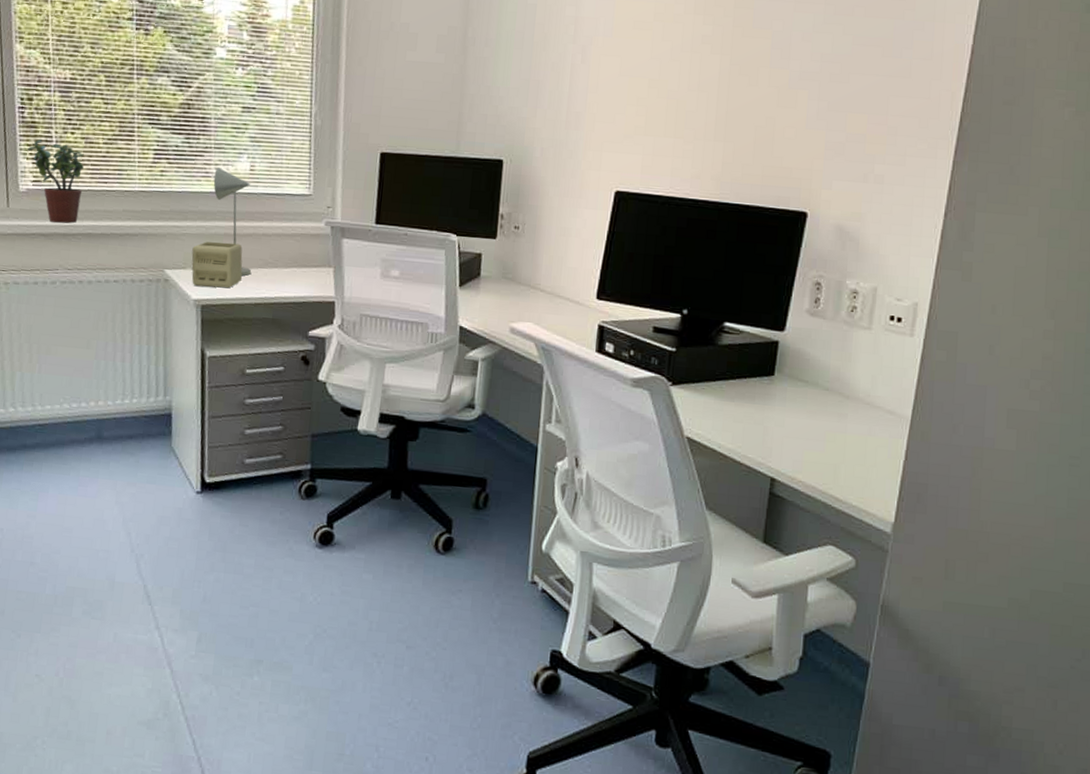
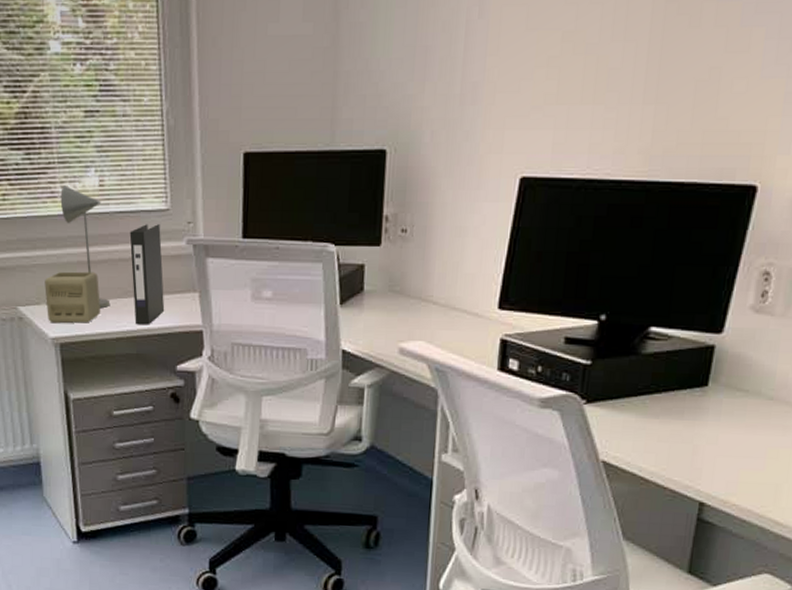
binder: none [273,206,303,294] -> present [129,224,165,325]

